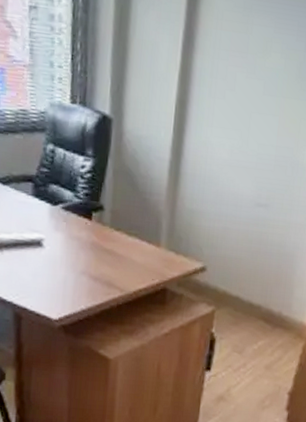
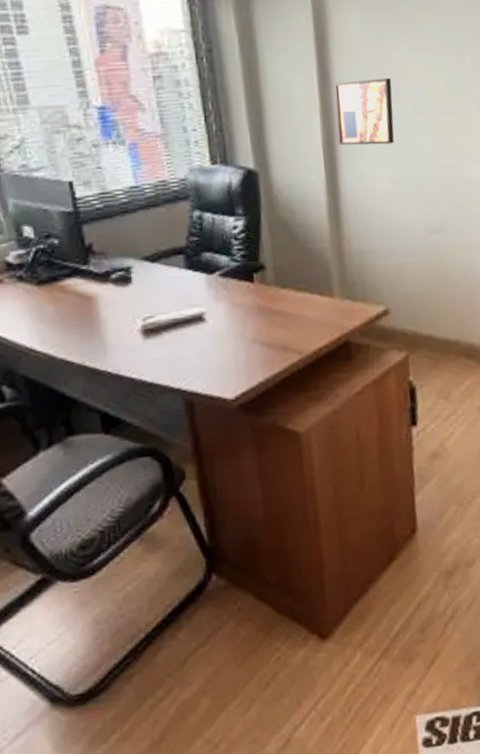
wall art: none [190,47,251,117] -> present [334,78,394,146]

